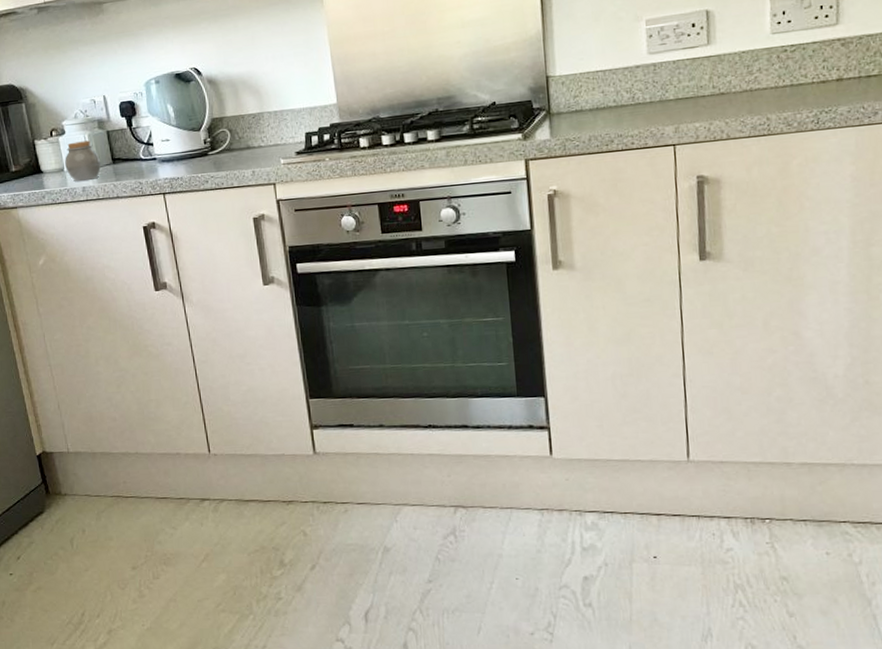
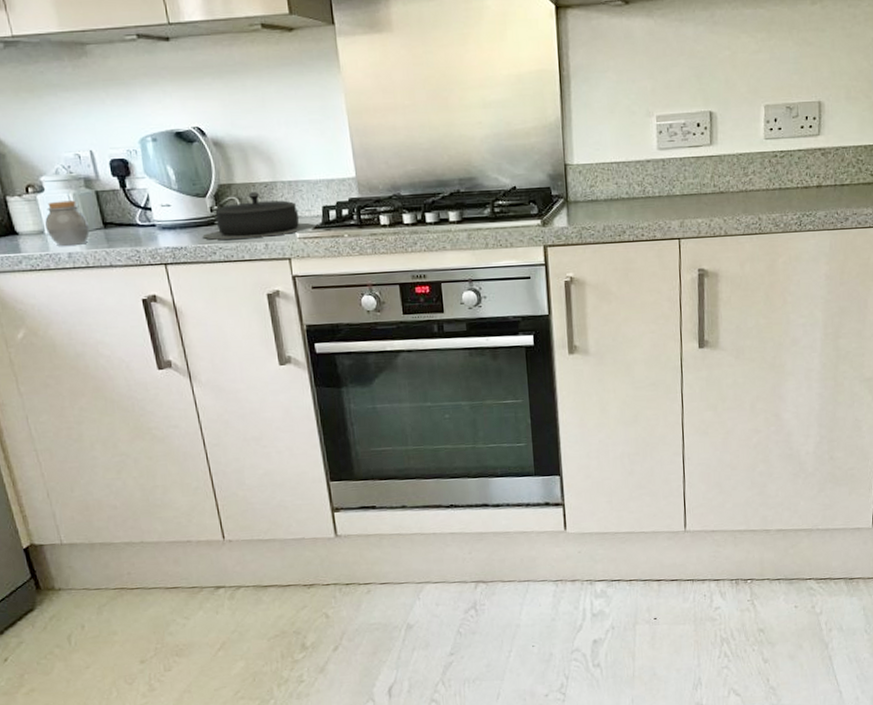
cooking pot: none [196,123,300,170] -> present [202,192,317,240]

